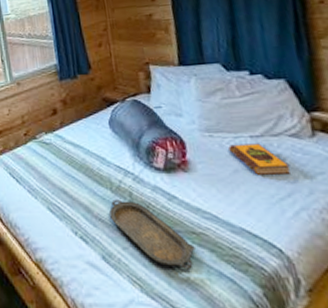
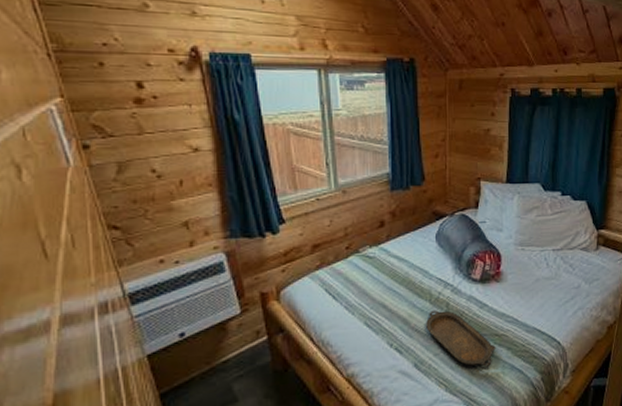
hardback book: present [228,143,290,175] -> none [535,256,577,283]

